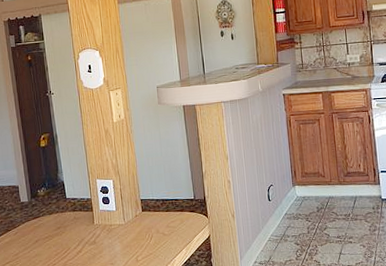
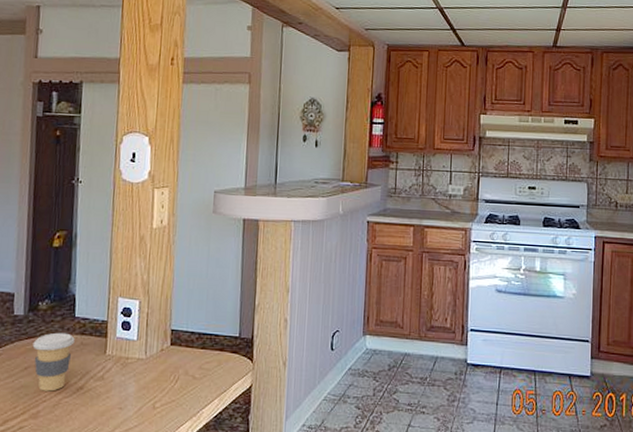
coffee cup: none [38,211,69,257] -> present [32,332,75,392]

